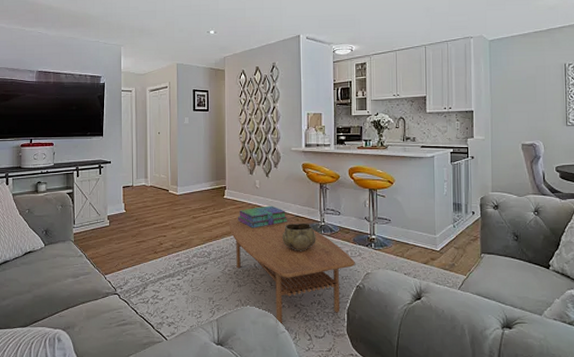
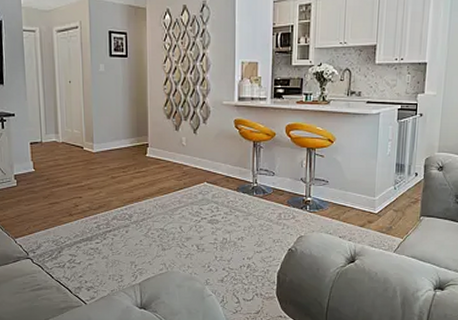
coffee table: present [229,218,355,324] -> none [152,178,288,288]
stack of books: present [238,205,287,228] -> none [162,165,216,190]
decorative bowl: present [282,222,316,251] -> none [210,183,248,214]

